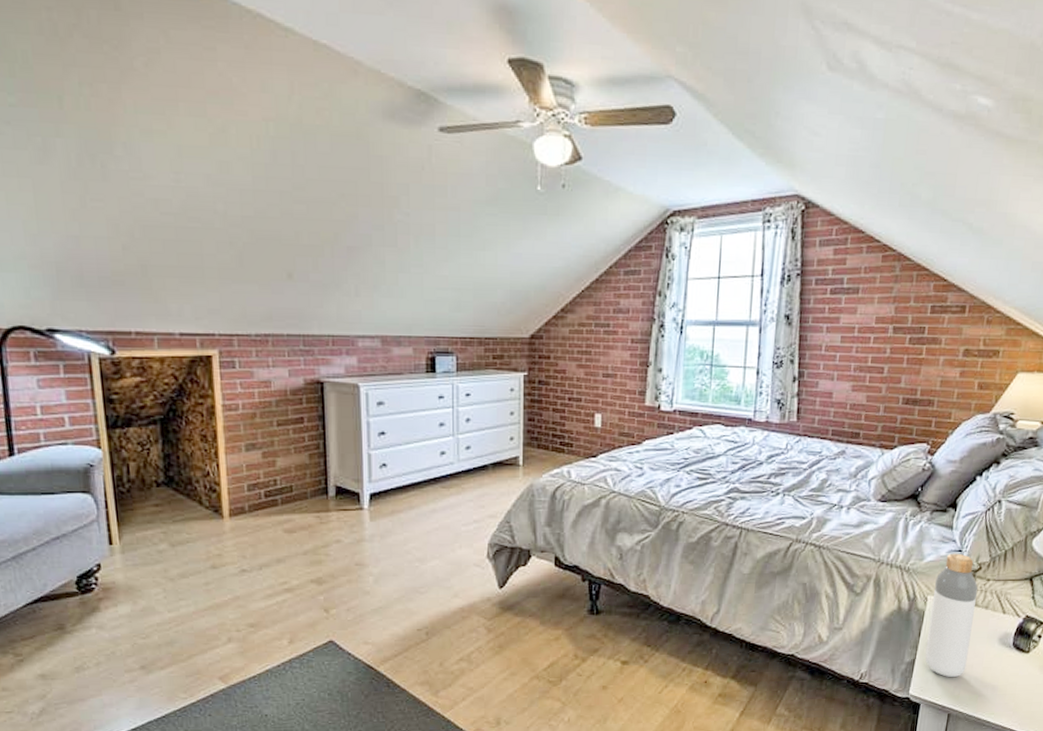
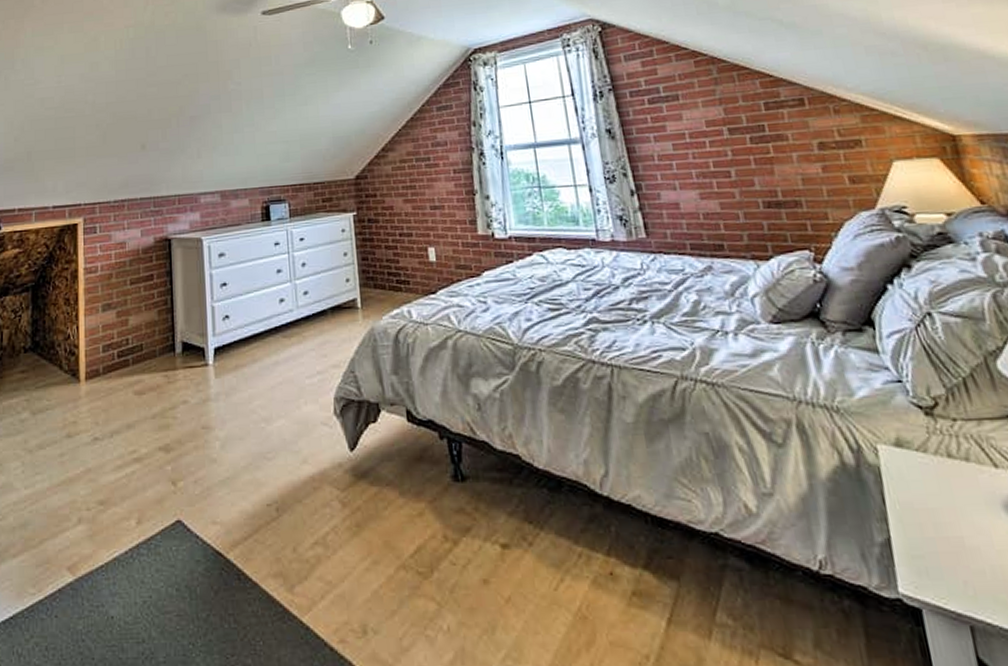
bottle: present [924,553,978,678] -> none [879,384,971,567]

